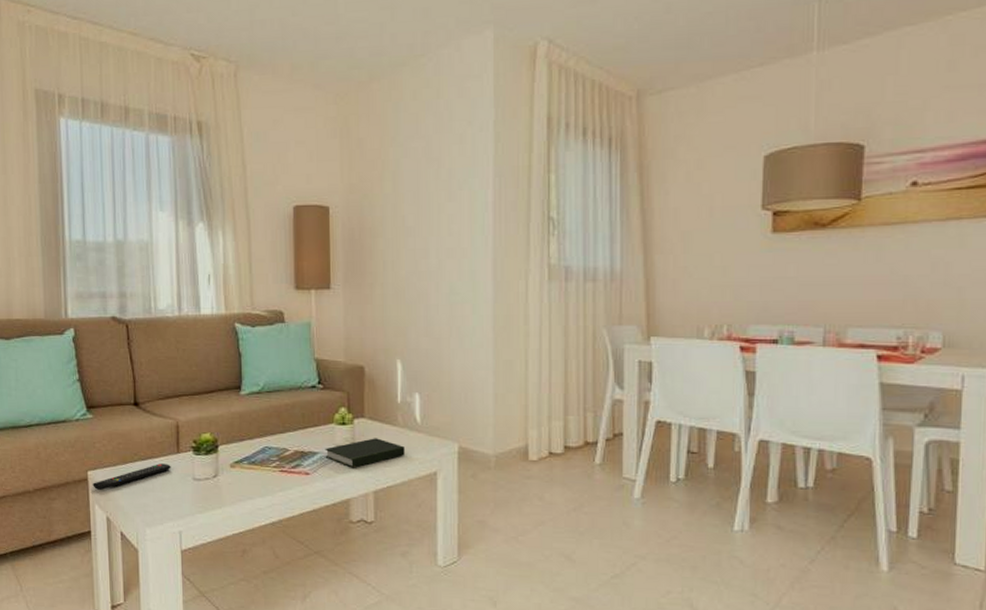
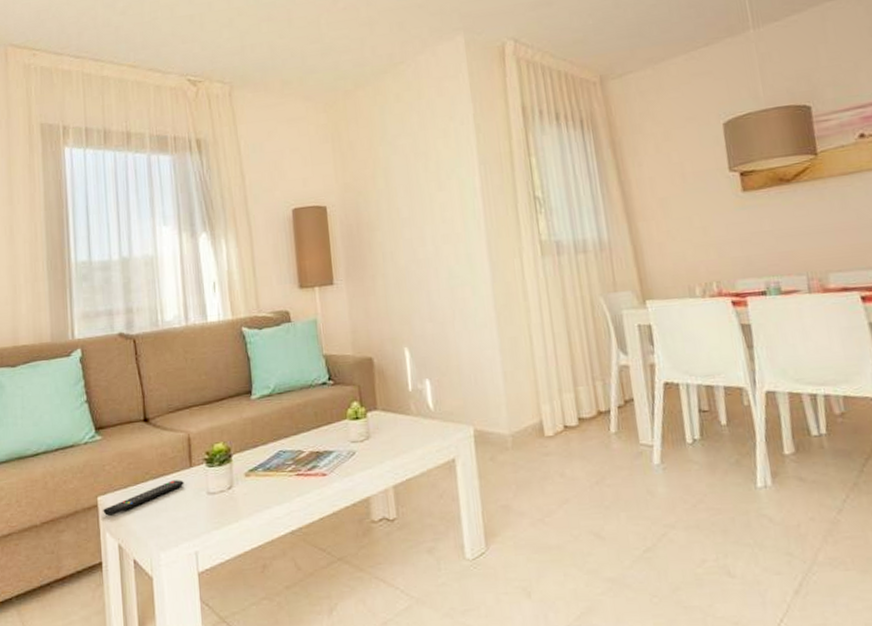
book: present [325,438,405,468] -> none [340,429,421,464]

